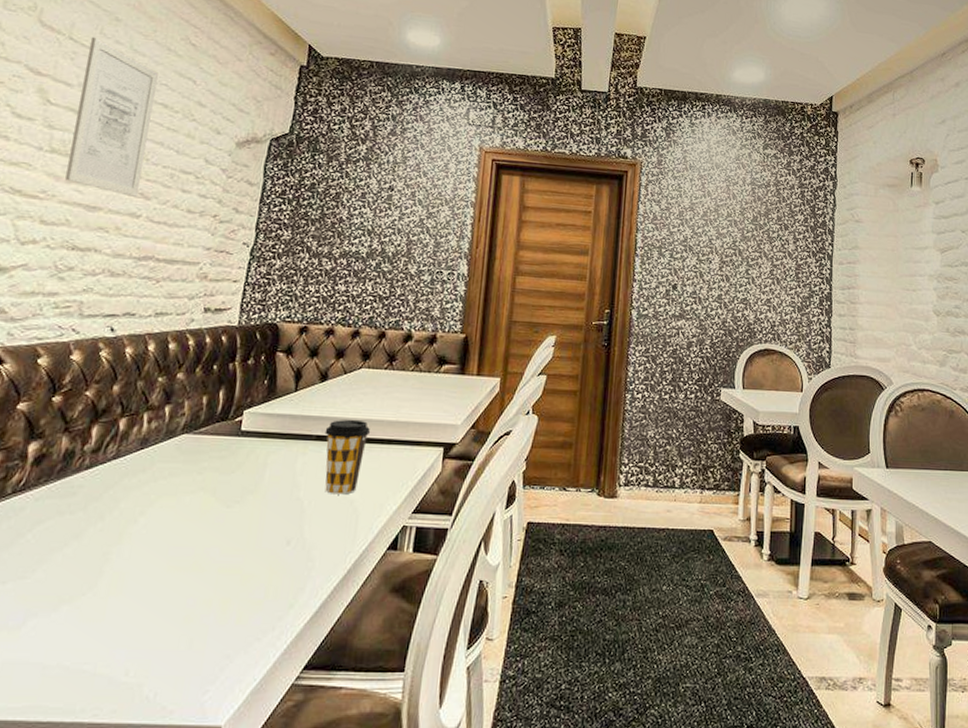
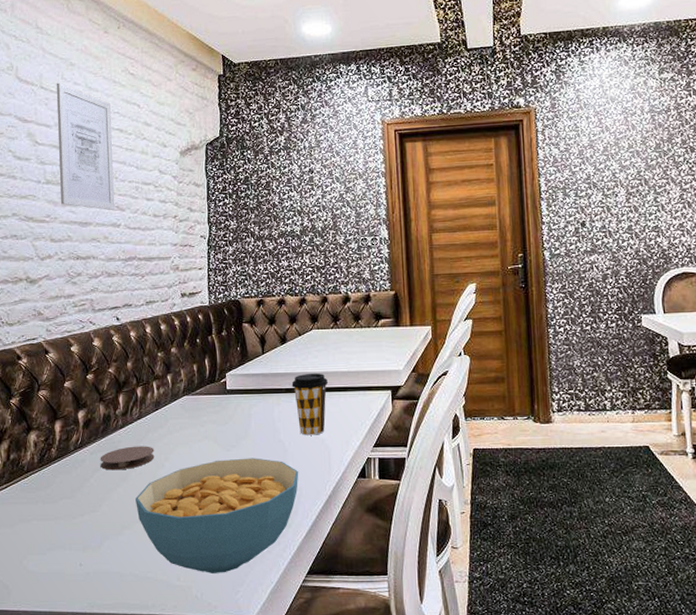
coaster: none [45,493,128,524] -> present [100,446,155,471]
cereal bowl: none [86,517,315,666] -> present [136,458,299,573]

